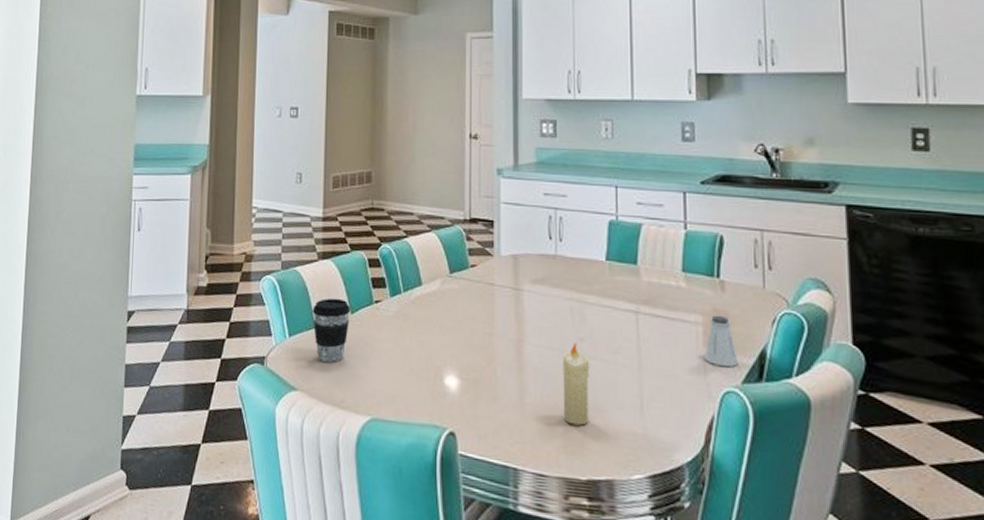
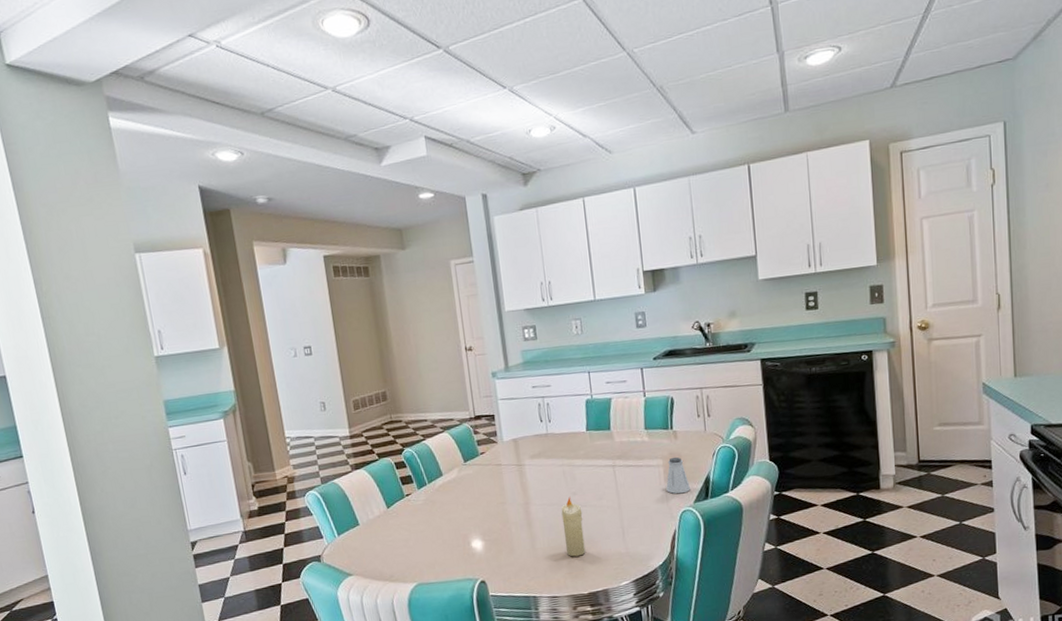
coffee cup: present [312,298,351,363] -> none [354,498,388,550]

